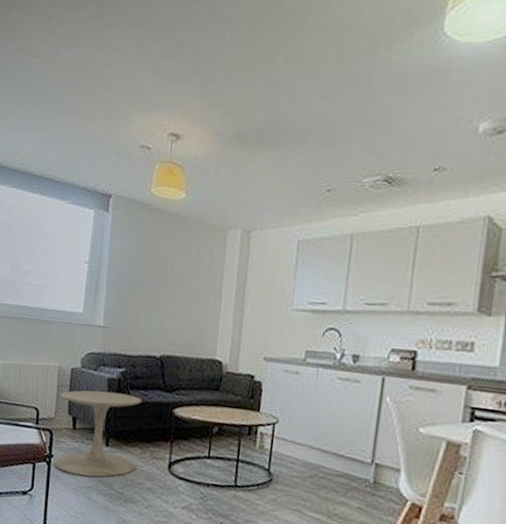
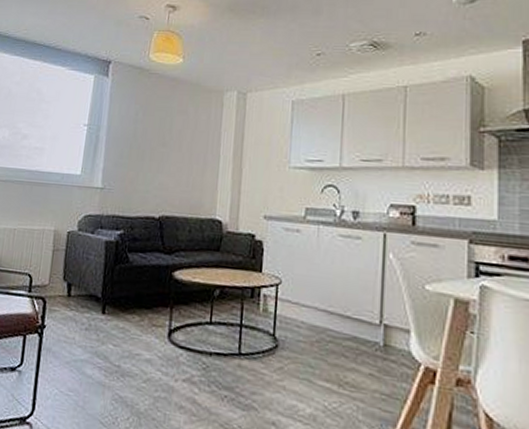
side table: present [54,390,142,478] -> none [46,254,140,349]

